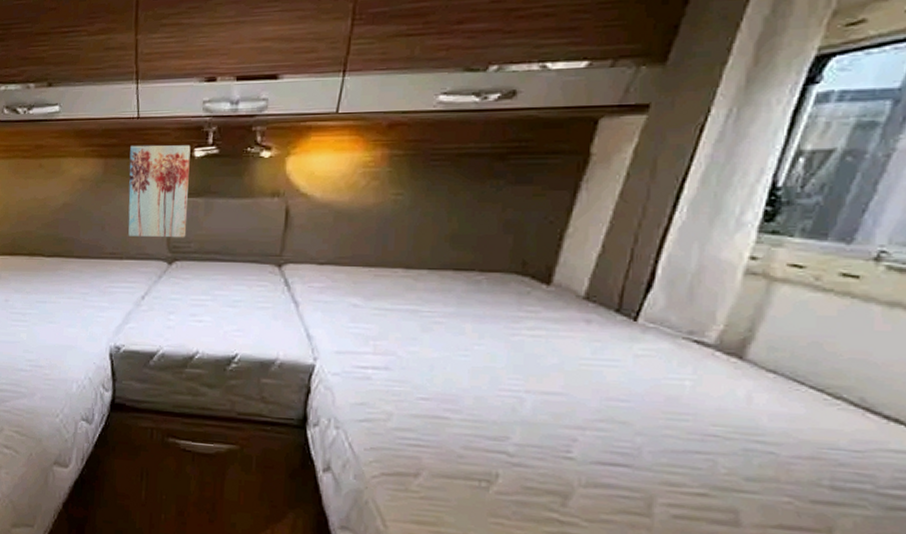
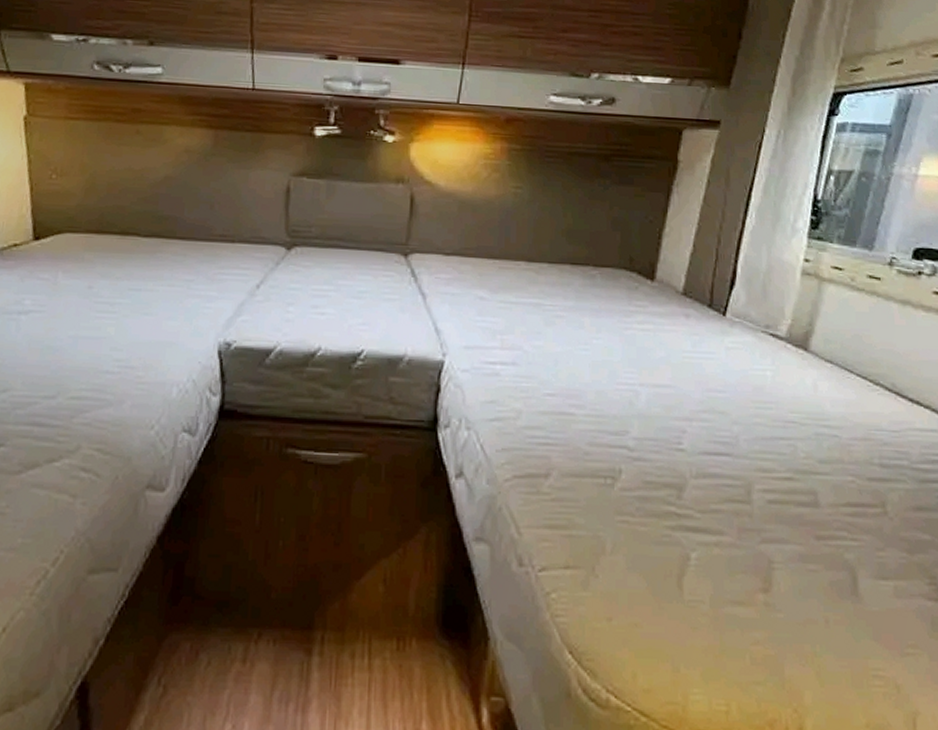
wall art: present [128,145,191,238] -> none [241,118,311,222]

